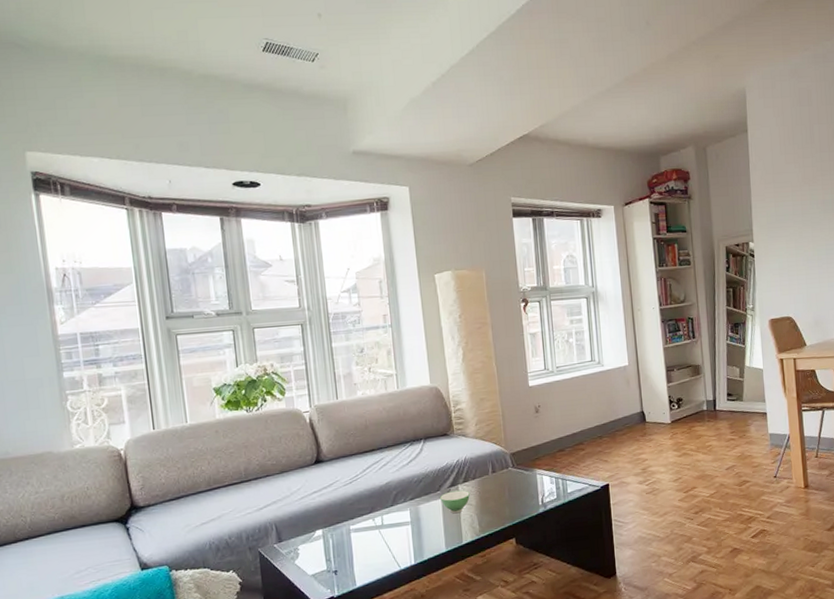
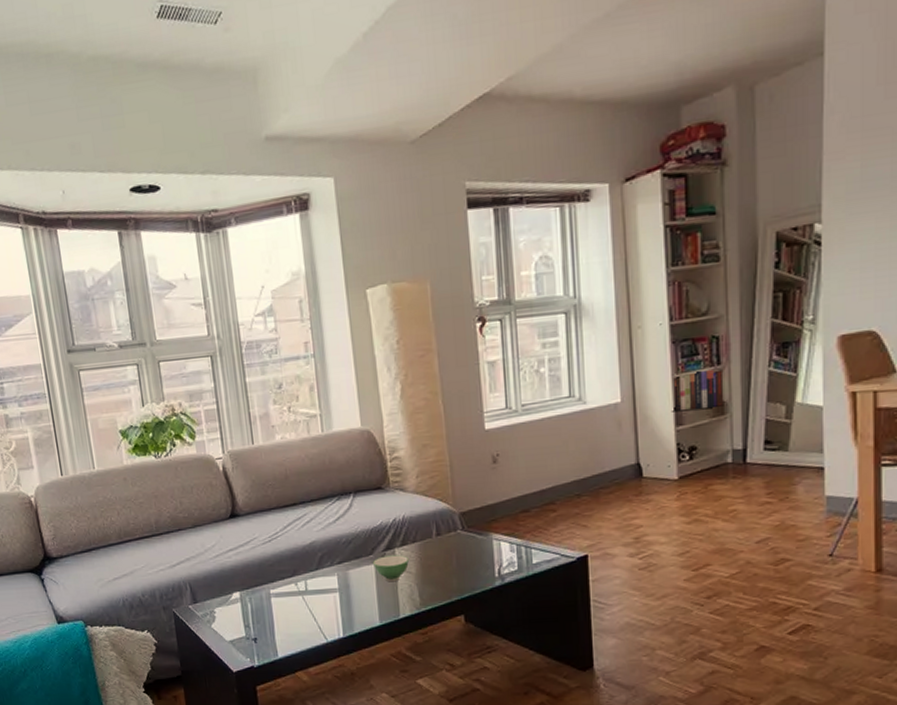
books: none [665,341,699,373] -> present [674,368,724,412]

